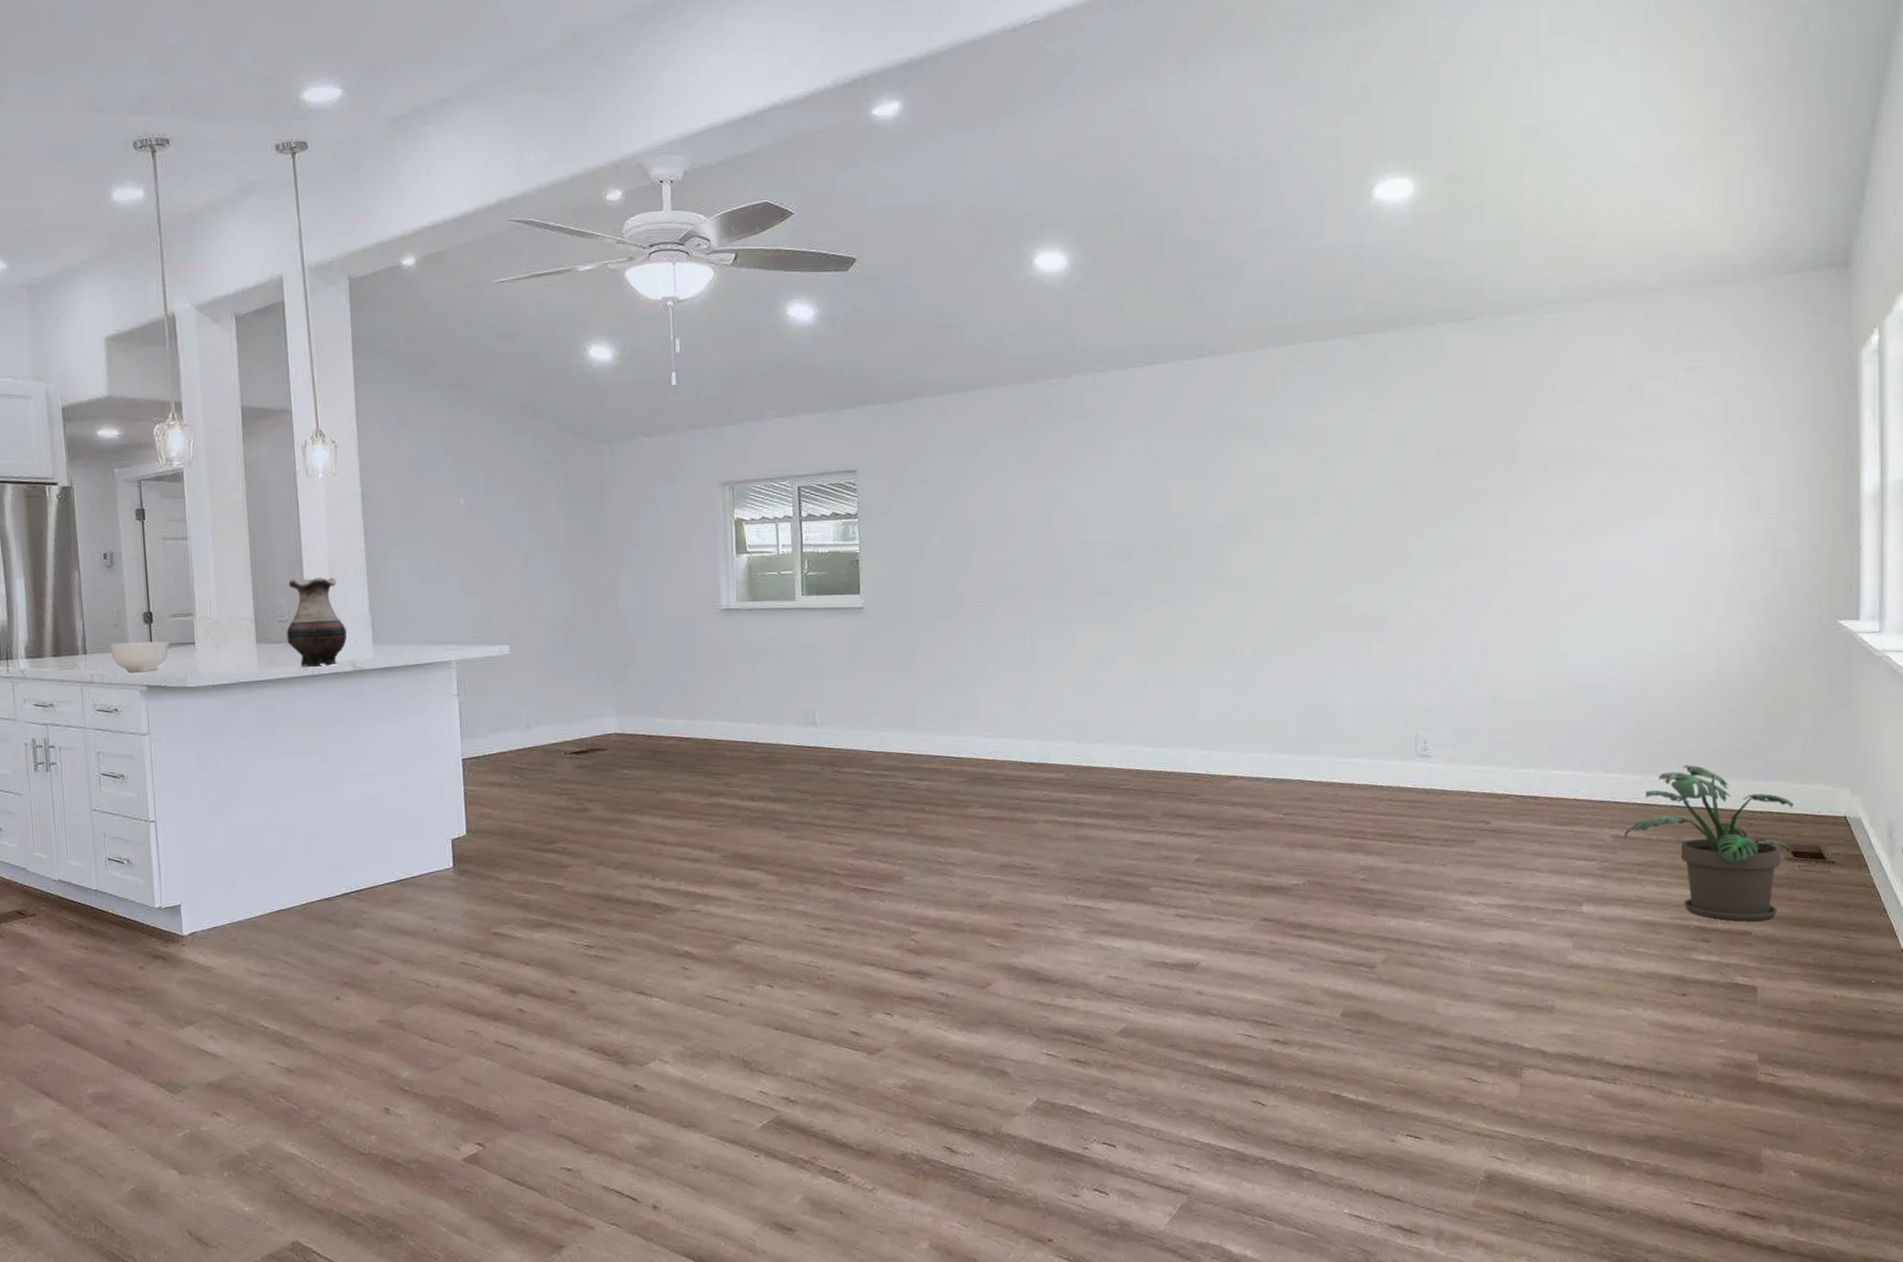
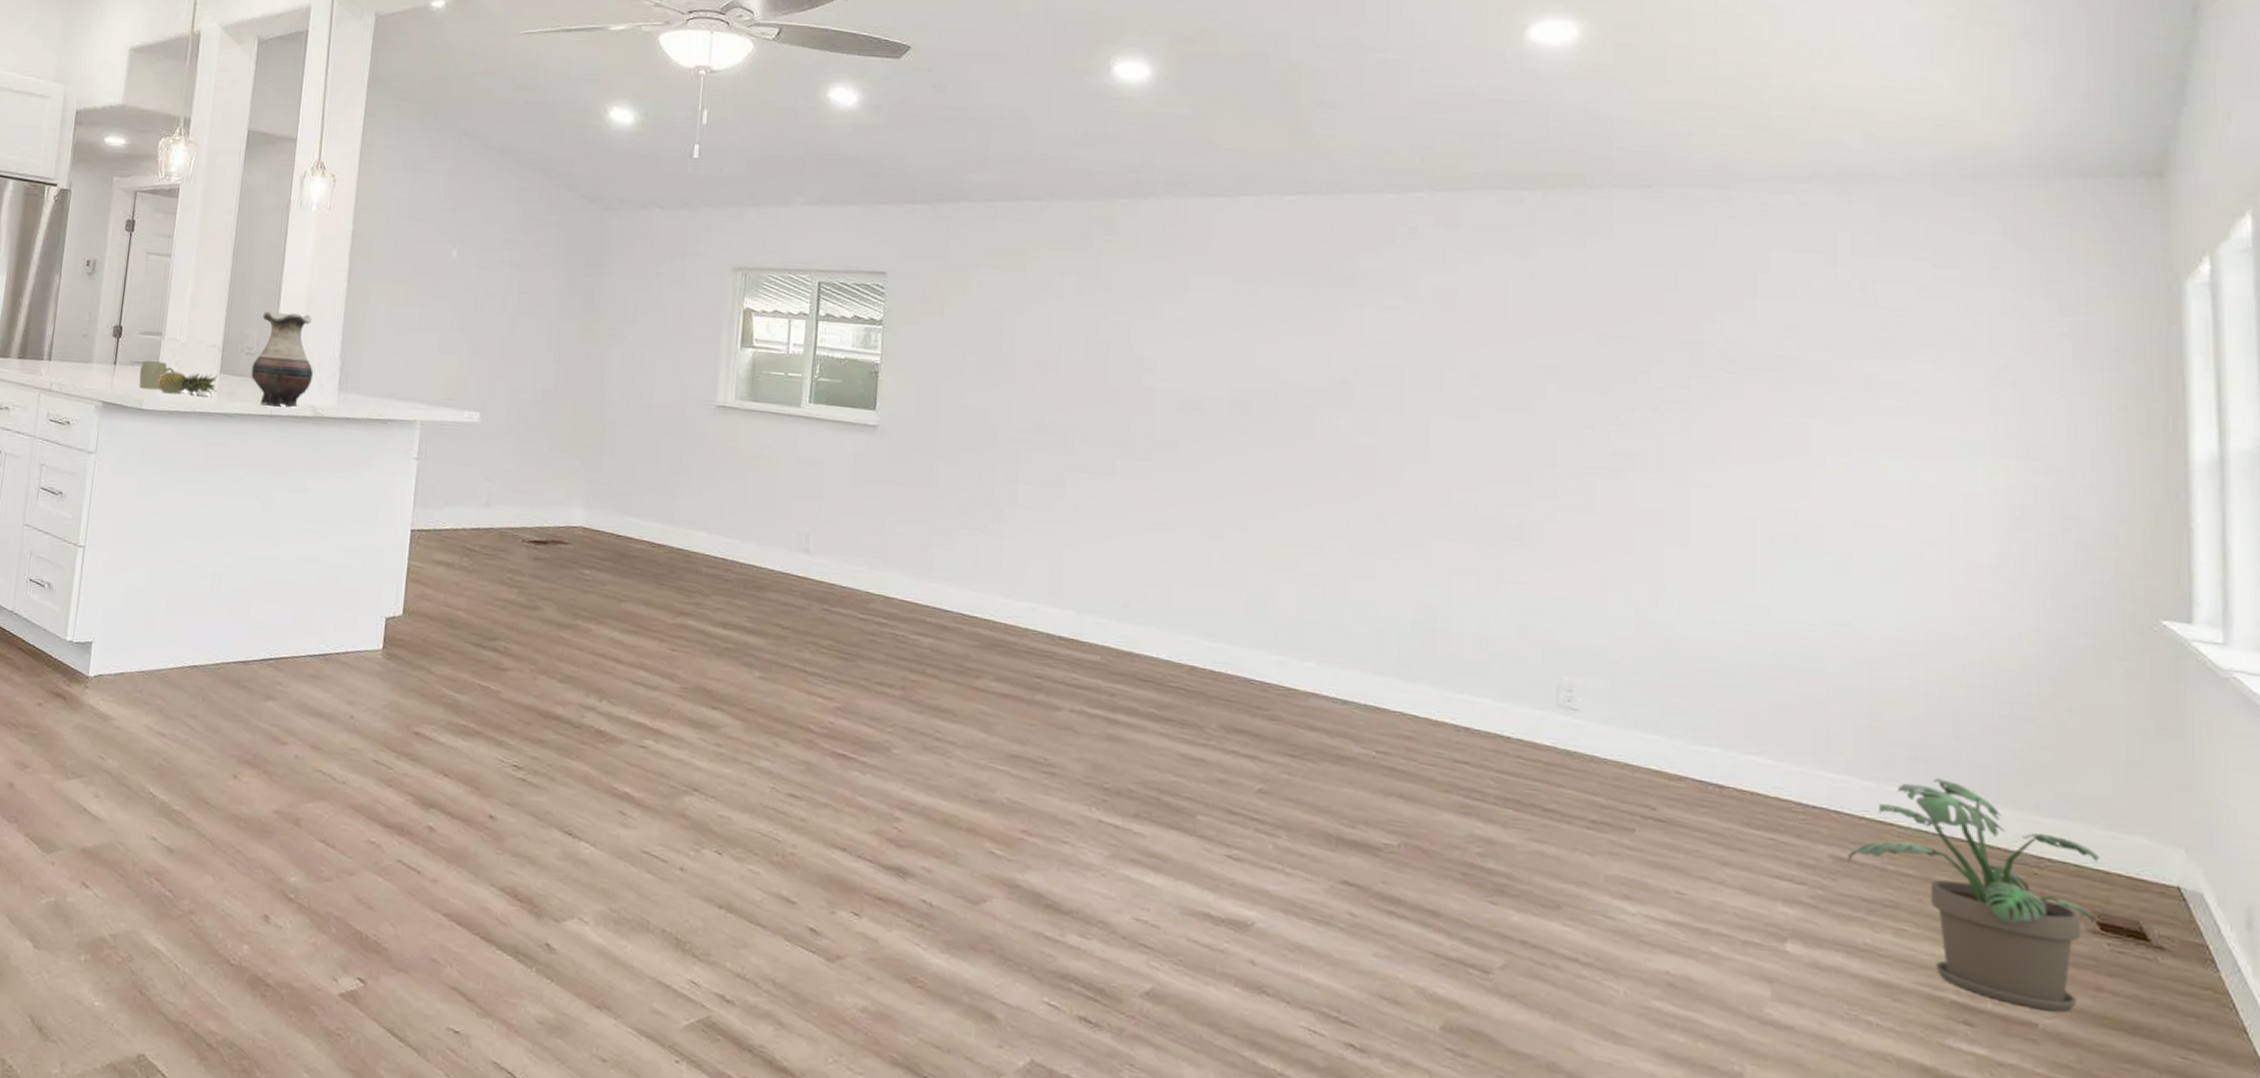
bowl: present [110,641,169,672] -> none [74,353,133,387]
mug: none [177,640,212,668] -> present [139,360,175,390]
fruit: none [197,644,257,669] -> present [158,371,218,397]

